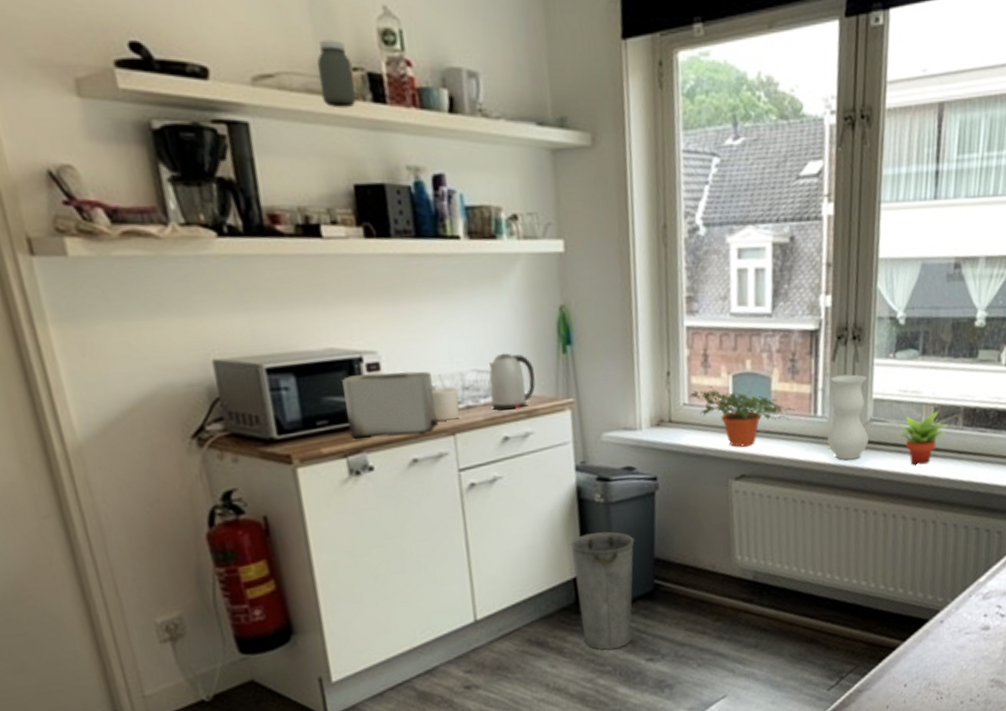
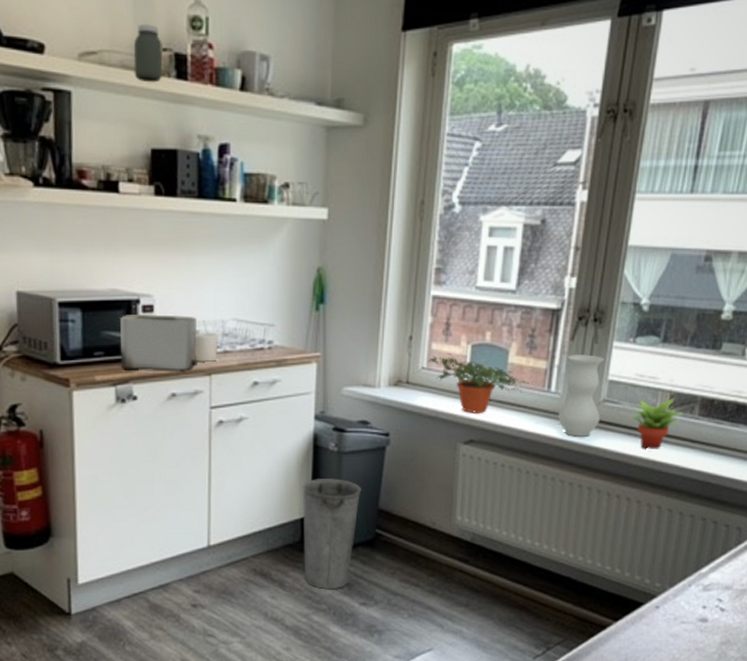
kettle: present [489,353,536,411] -> none [246,306,287,359]

